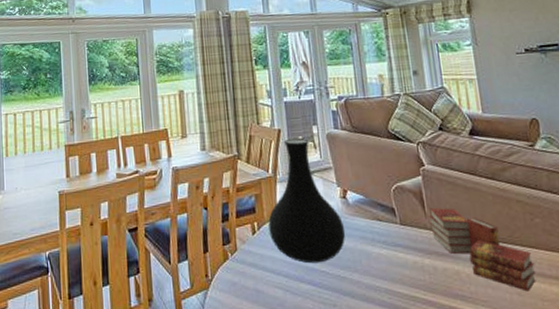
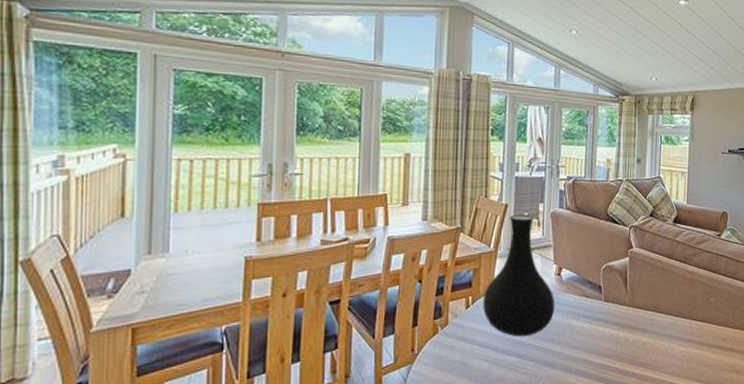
book: present [429,208,536,292] -> none [629,287,704,359]

